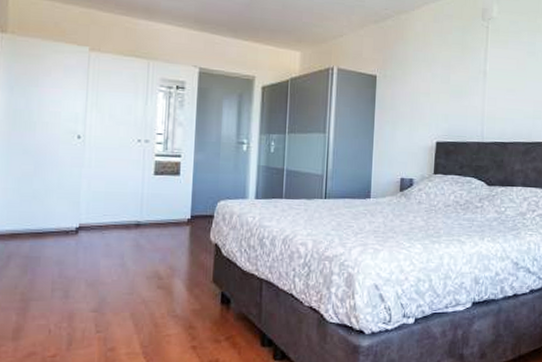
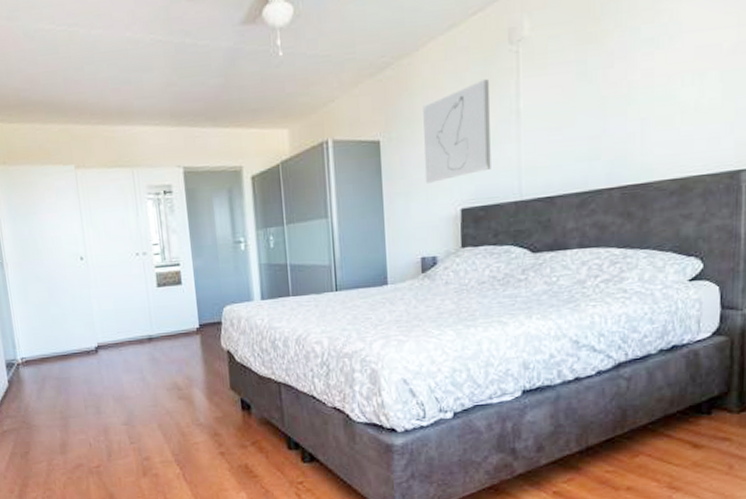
wall art: none [410,43,466,117] -> present [423,79,491,183]

